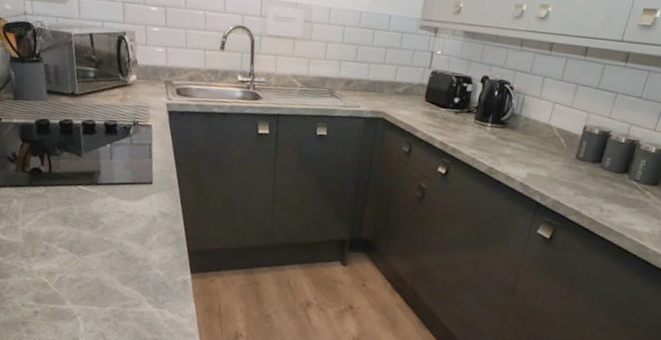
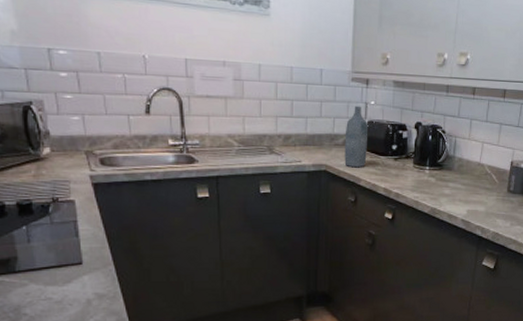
bottle: none [403,54,432,118] -> present [344,106,368,168]

